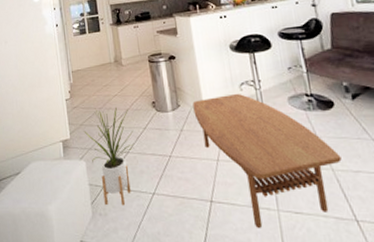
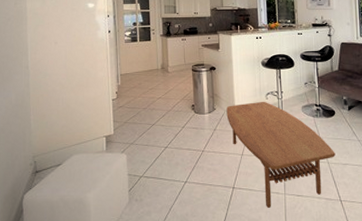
house plant: present [84,107,134,206] -> none [127,108,172,192]

